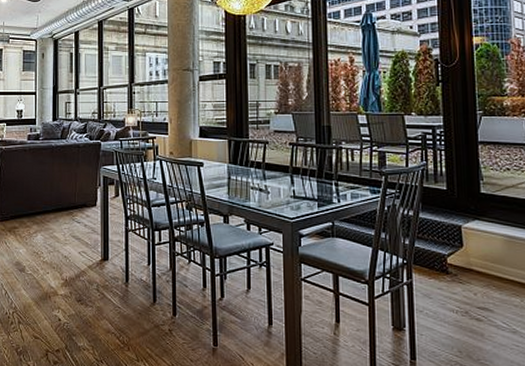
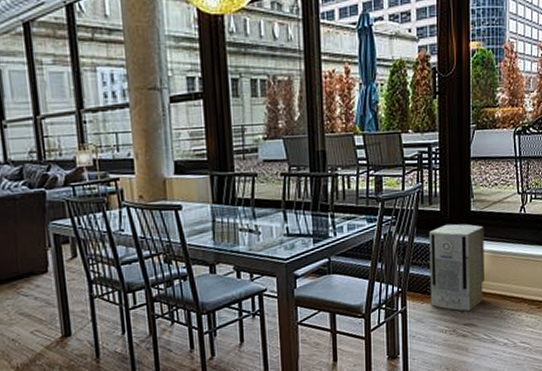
air purifier: none [435,203,500,294] -> present [429,224,484,311]

